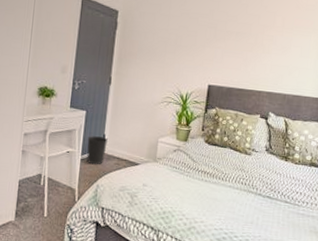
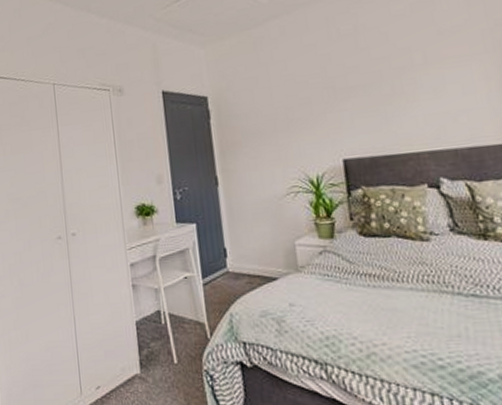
wastebasket: present [86,136,108,165] -> none [205,251,232,289]

